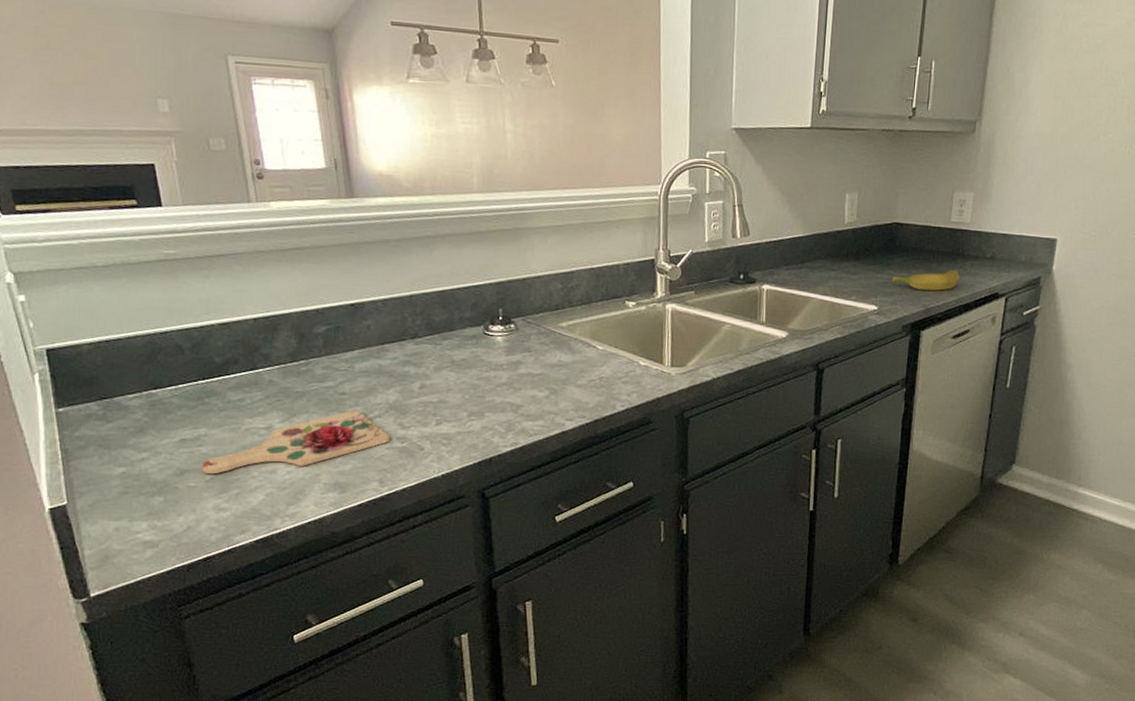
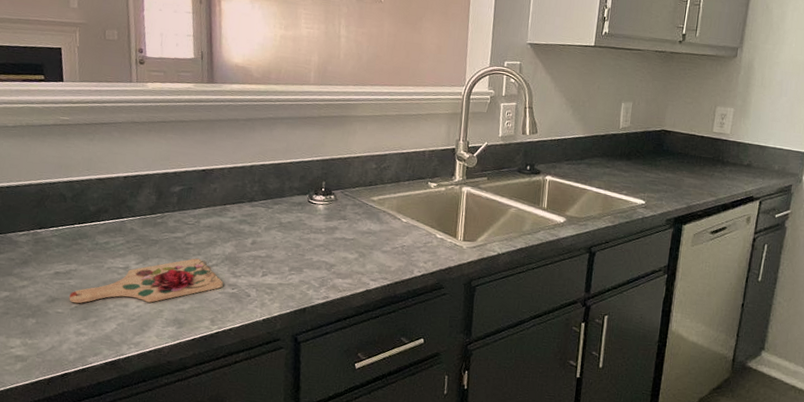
banana: present [891,269,960,291] -> none [658,173,719,191]

